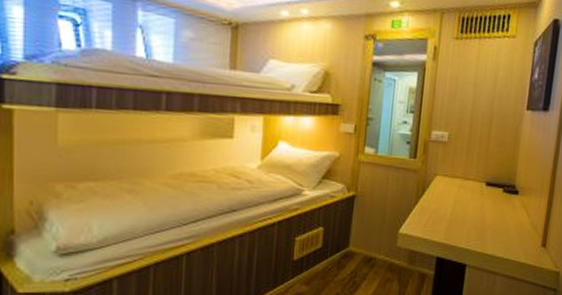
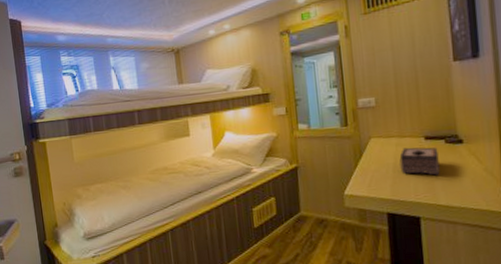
tissue box: none [457,191,496,224] -> present [399,147,440,176]

